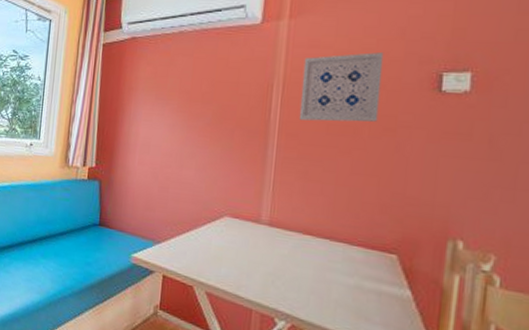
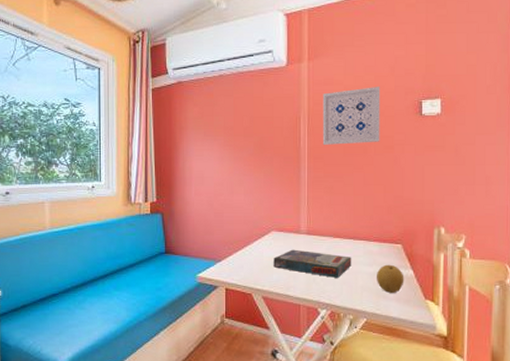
board game: none [223,241,326,286] -> present [273,249,352,279]
fruit: none [356,277,398,316] -> present [376,264,404,293]

